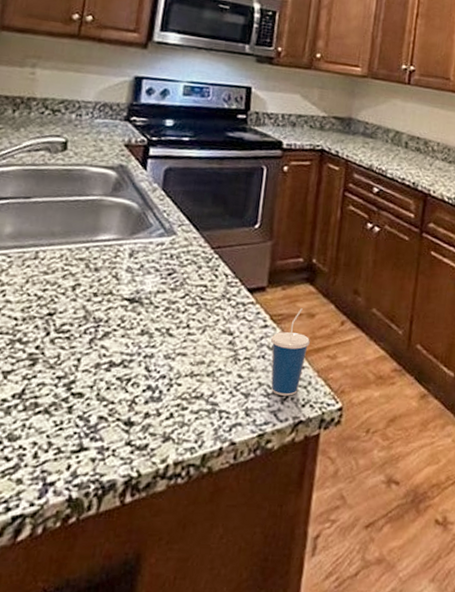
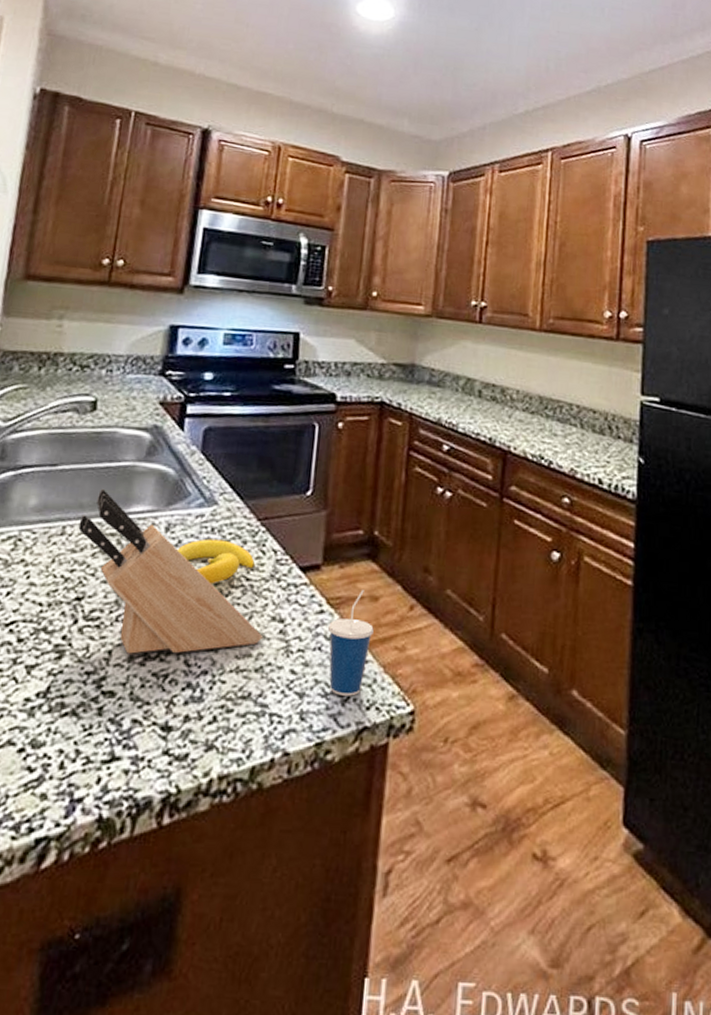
knife block: none [50,219,214,362] -> present [78,488,263,654]
banana: none [140,264,208,303] -> present [177,539,255,584]

